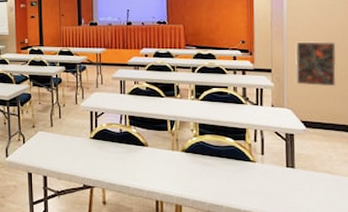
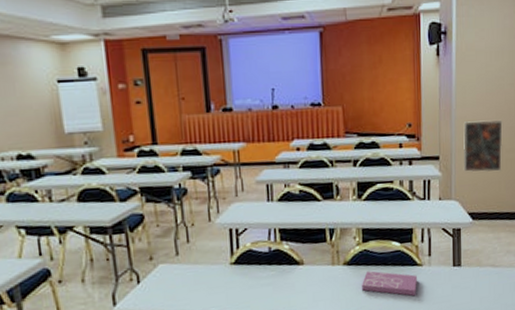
book: none [198,160,250,188] -> present [362,271,417,297]

